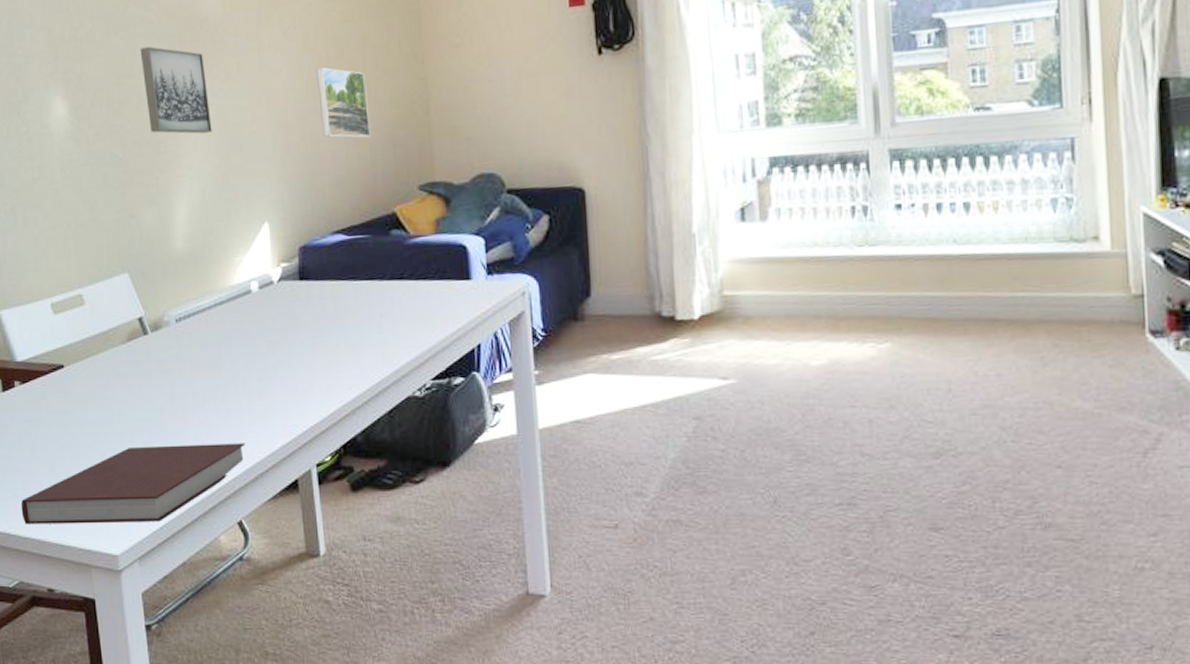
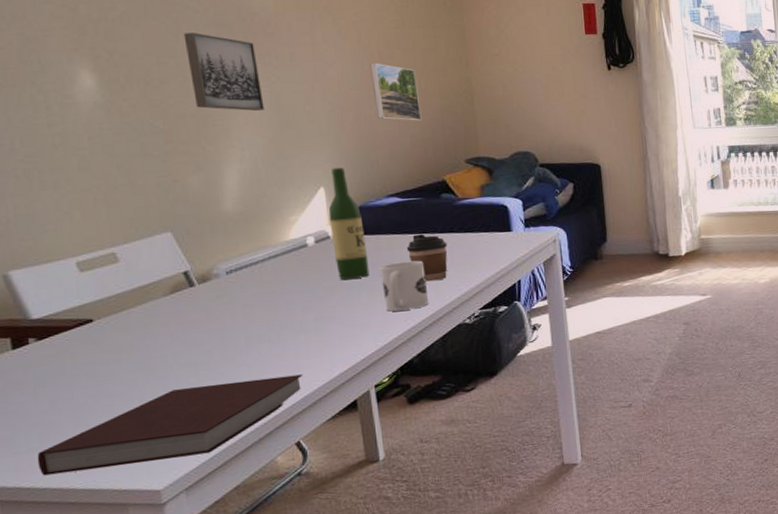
wine bottle: none [272,198,313,334] -> present [328,167,370,280]
mug: none [324,313,376,376] -> present [380,260,429,312]
coffee cup: none [352,280,397,341] -> present [406,234,448,282]

